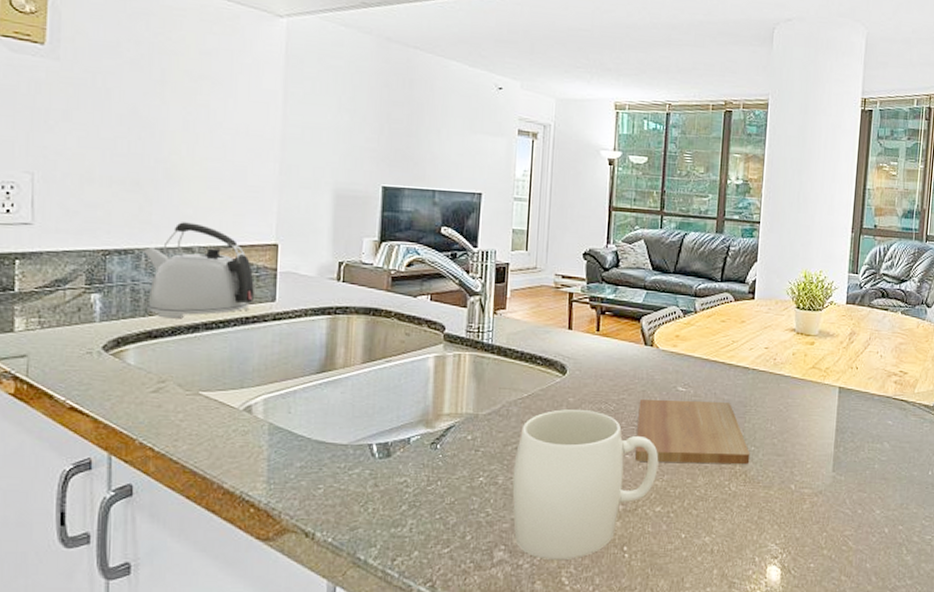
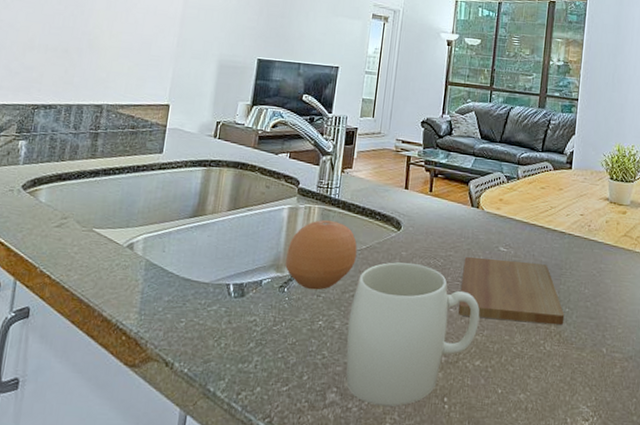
kettle: present [142,222,254,318] -> none [61,84,147,164]
fruit: none [436,367,518,445] -> present [285,219,357,290]

